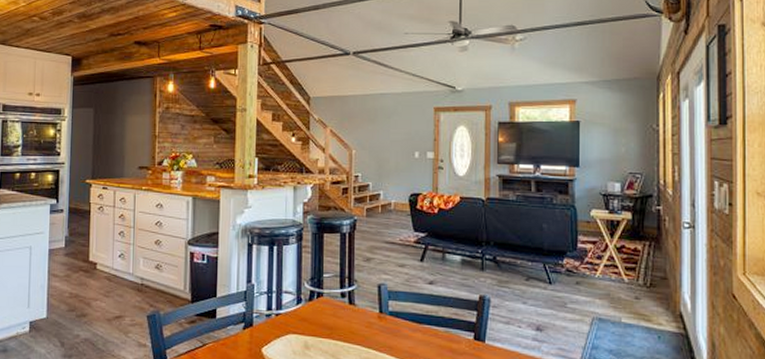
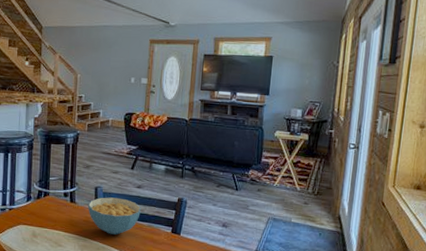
cereal bowl: none [371,296,435,344] -> present [88,197,141,235]

